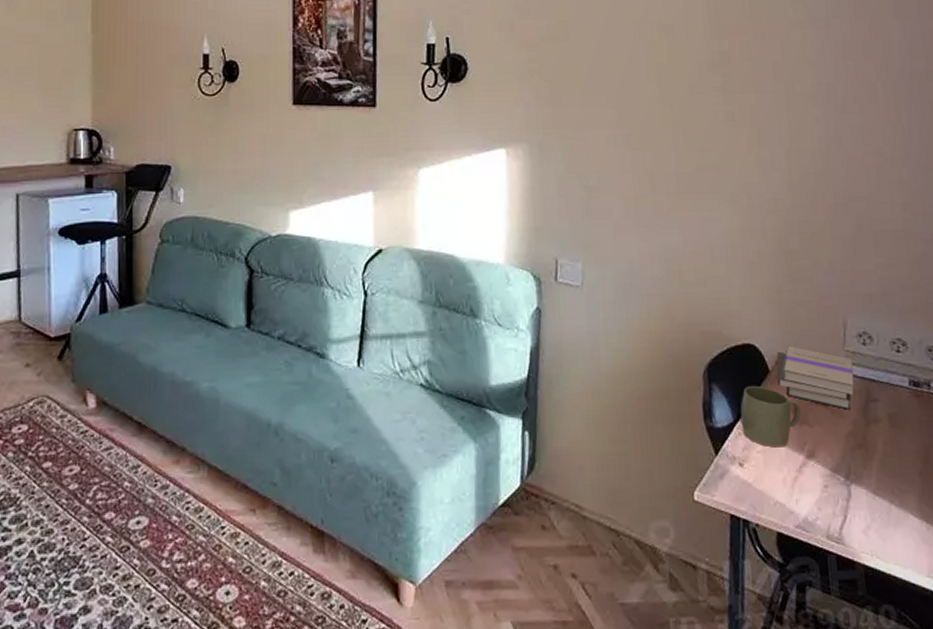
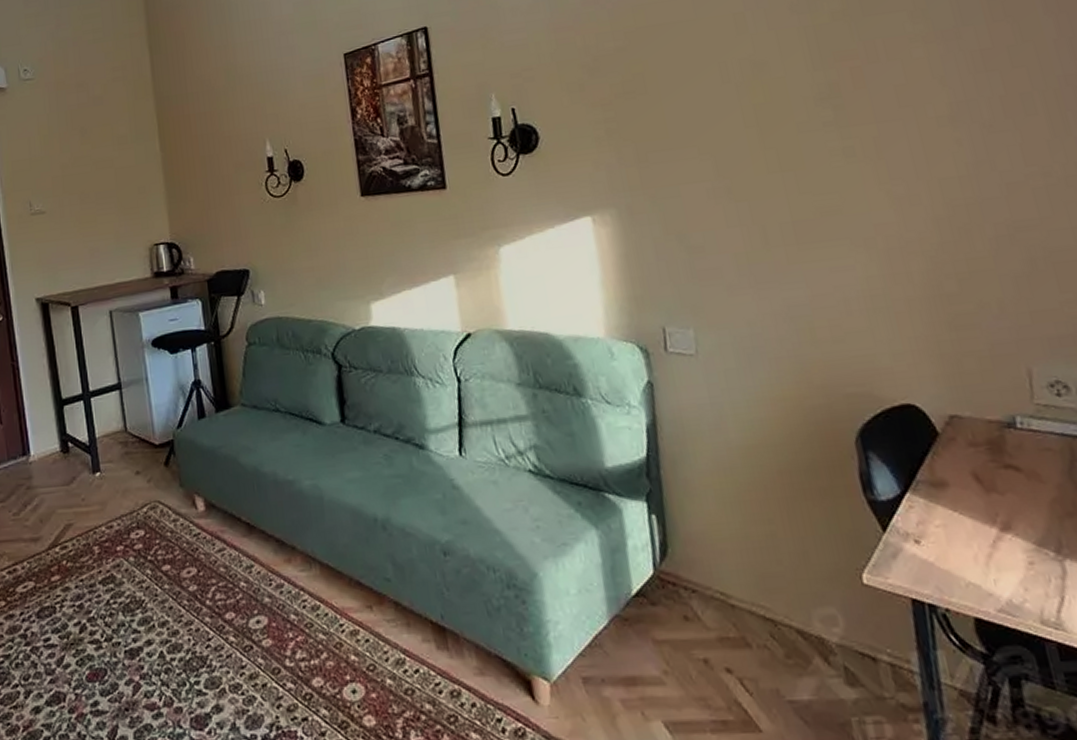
mug: present [740,386,801,448] -> none [907,451,987,521]
books: present [776,346,854,410] -> none [945,403,1054,473]

